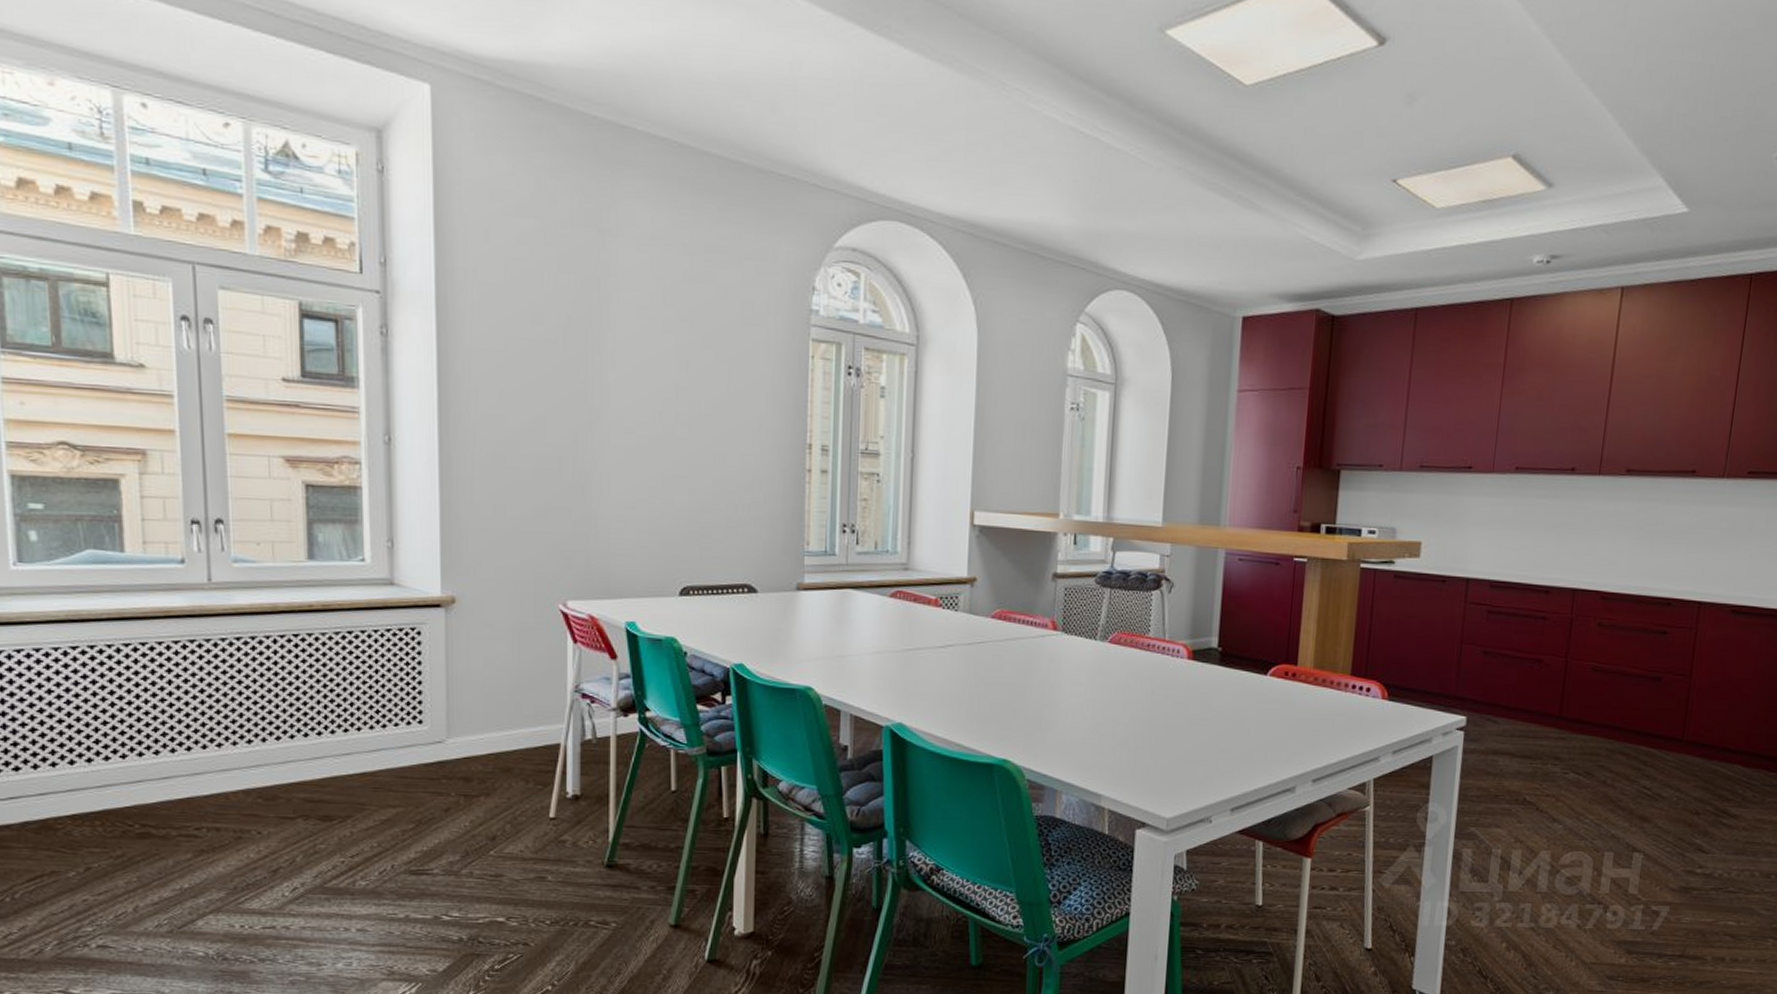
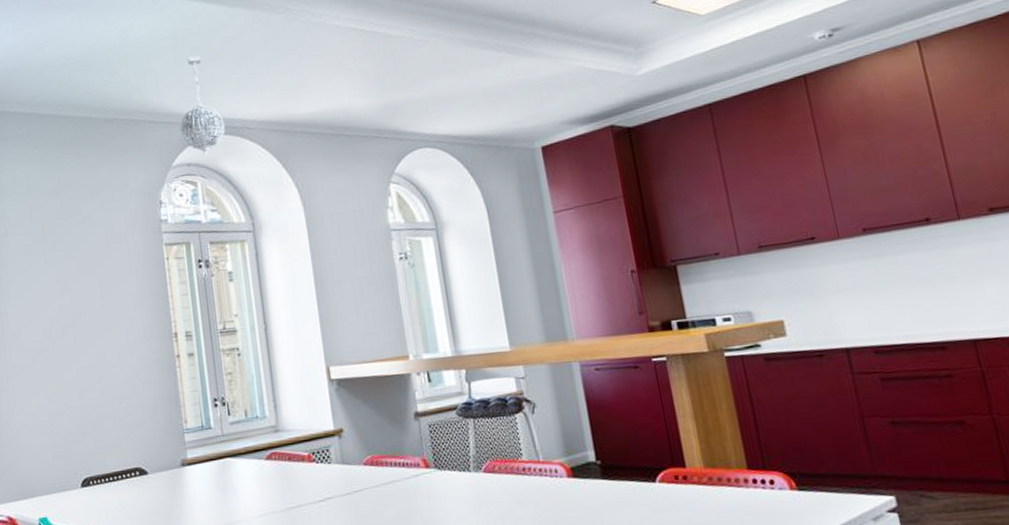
pendant light: none [849,113,905,243] -> present [179,56,226,156]

